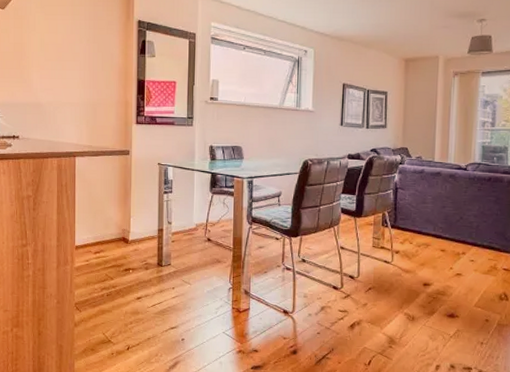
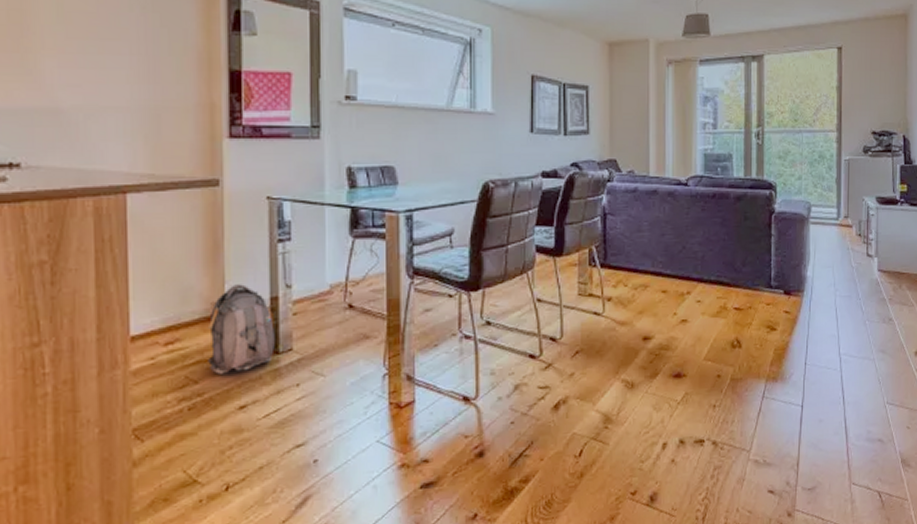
backpack: none [119,219,160,277] -> present [207,284,275,375]

